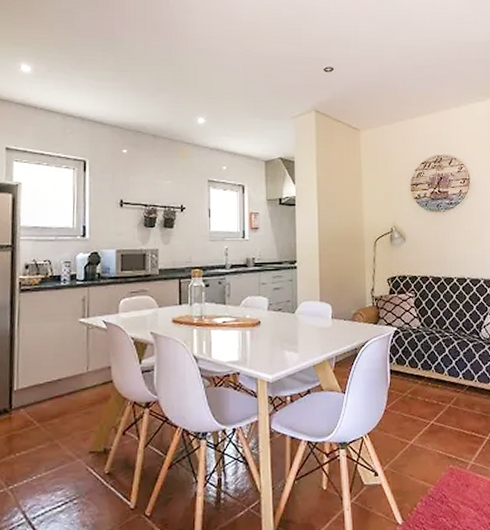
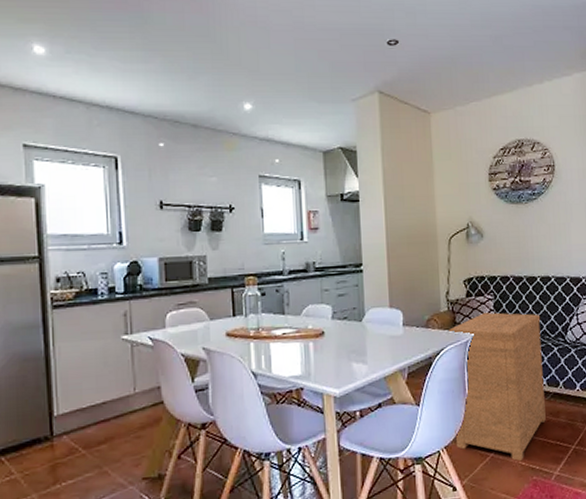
nightstand: none [372,309,462,449] -> present [448,312,546,461]

